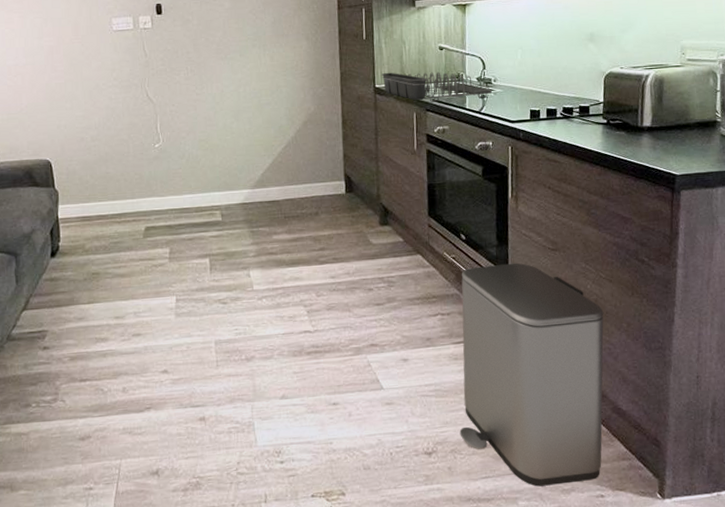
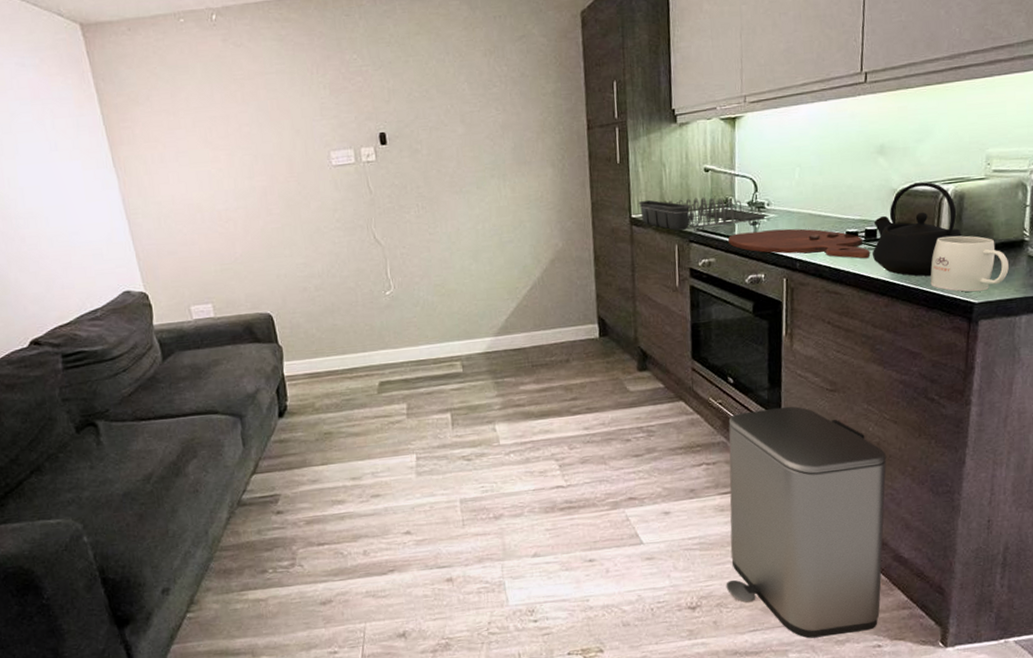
cutting board: none [460,102,585,132] -> present [728,228,871,259]
kettle: none [585,67,663,150] -> present [872,182,962,277]
mug: none [637,114,705,165] -> present [930,235,1009,293]

